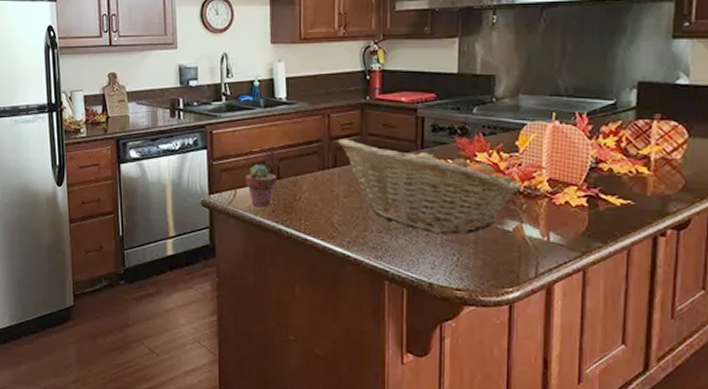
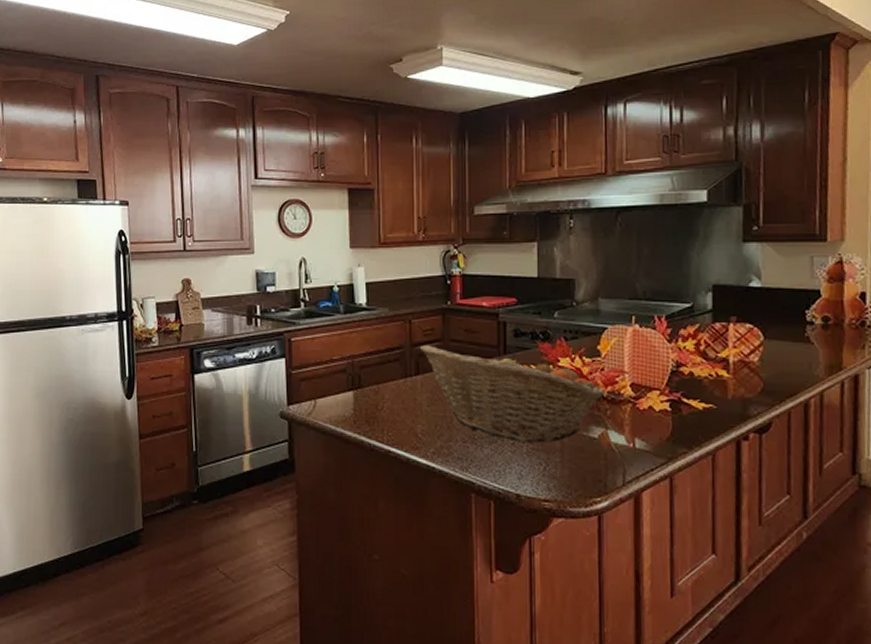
potted succulent: present [245,164,277,208] -> none [326,372,358,418]

